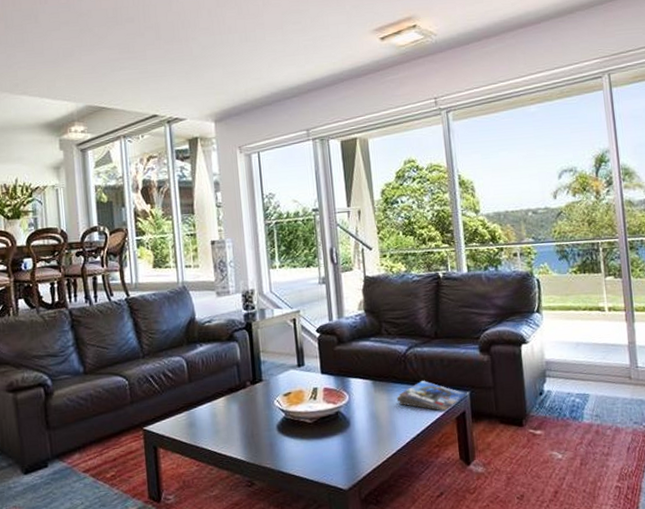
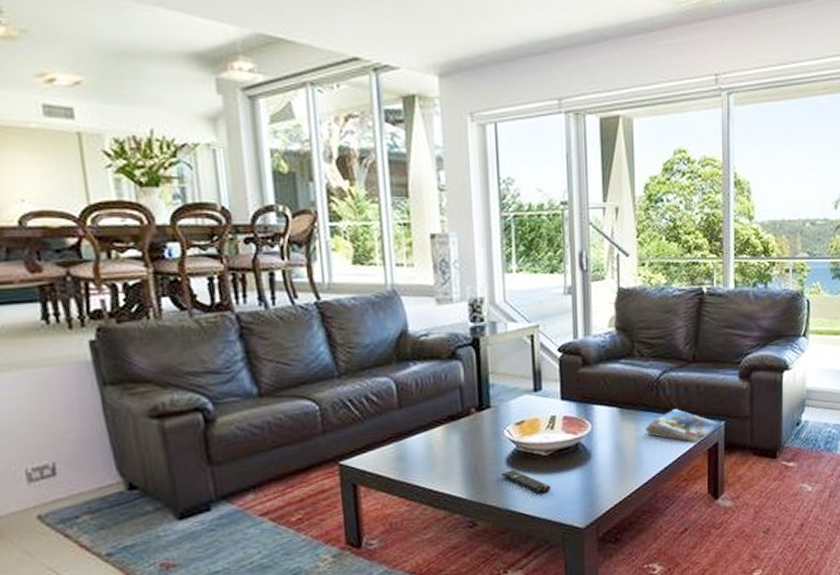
remote control: none [273,435,317,457] -> present [501,470,552,494]

